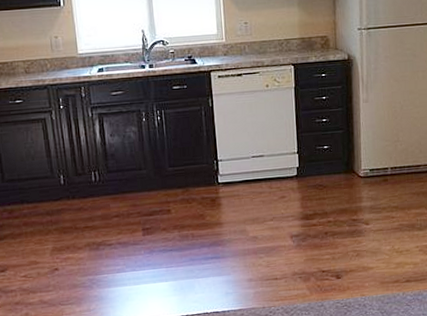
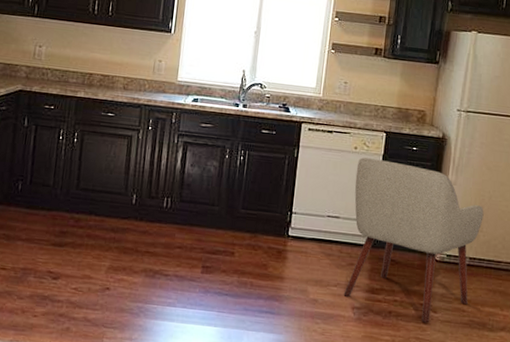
chair: none [271,92,398,236] -> present [343,157,484,323]

